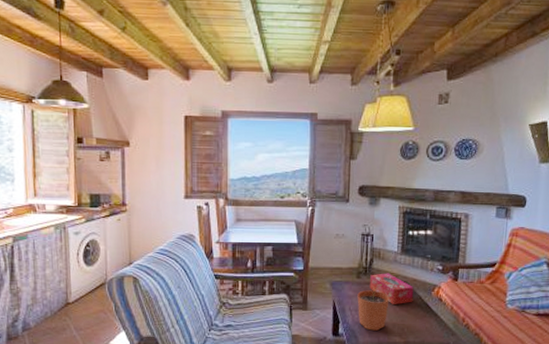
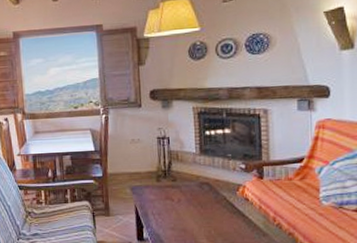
plant pot: present [357,283,390,331] -> none [159,186,193,234]
tissue box: present [370,273,414,304] -> none [170,175,218,206]

